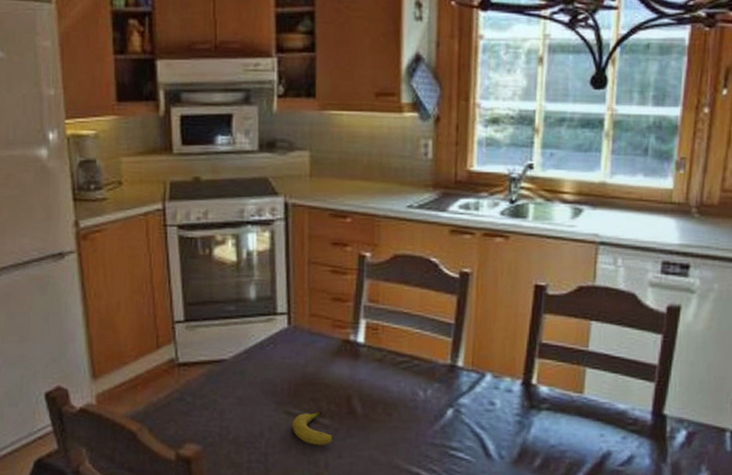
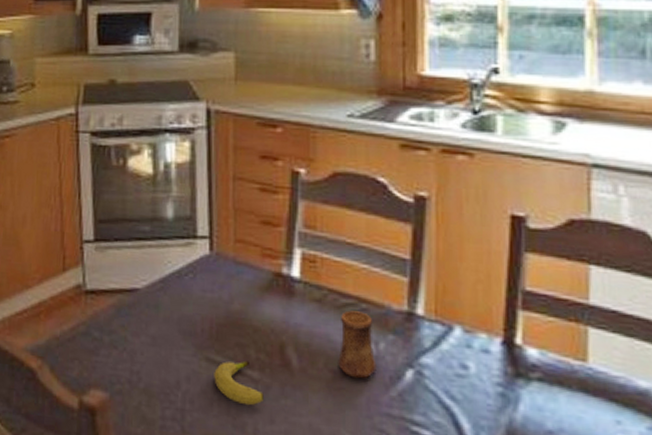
cup: none [394,367,425,419] -> present [338,310,377,379]

